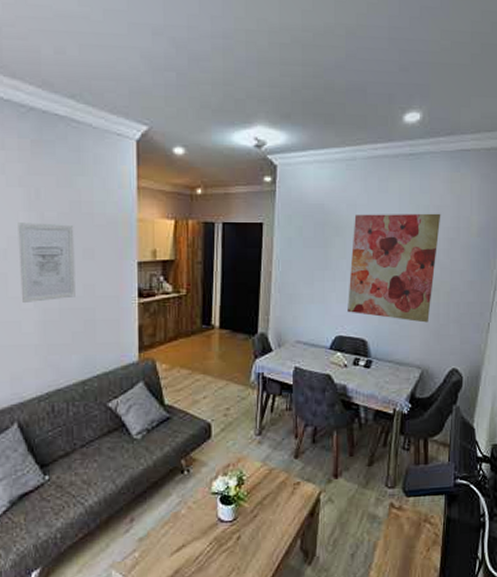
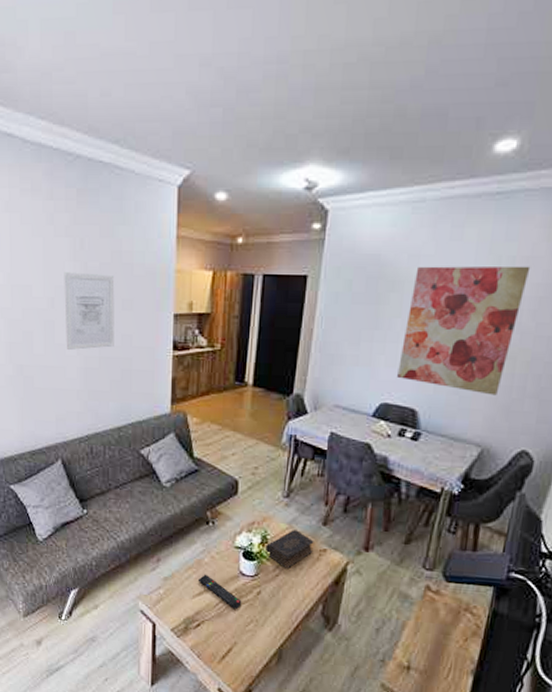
remote control: none [175,527,222,561] -> present [197,574,242,610]
book: none [241,467,288,507] -> present [264,530,314,568]

